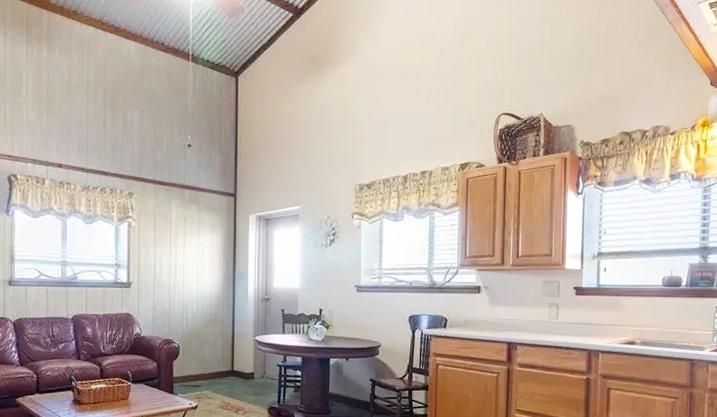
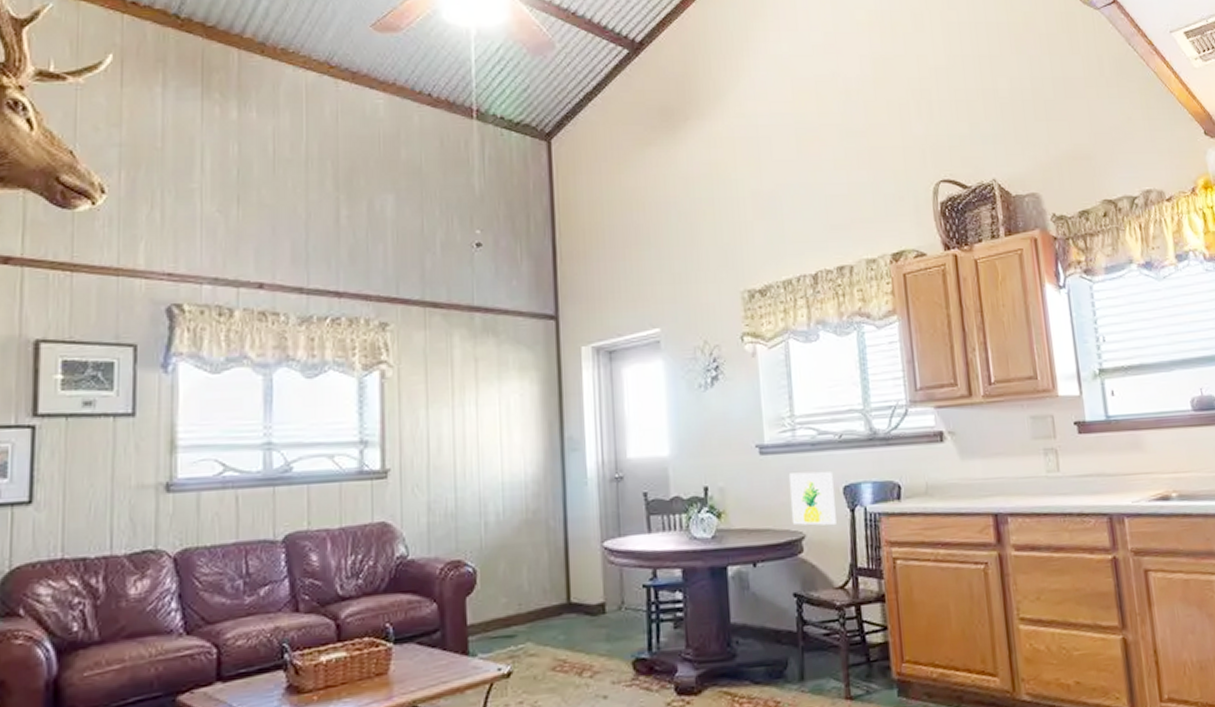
wall art: none [373,305,403,339] -> present [789,471,836,526]

